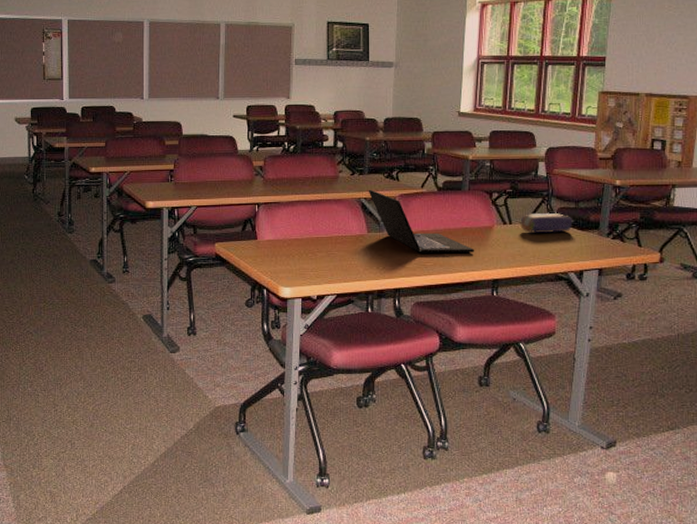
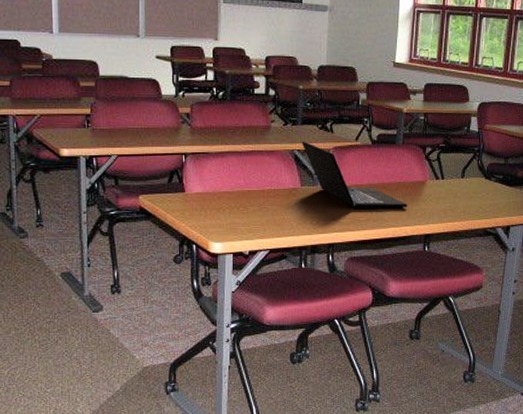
pencil case: present [520,212,573,233] -> none [452,168,502,188]

